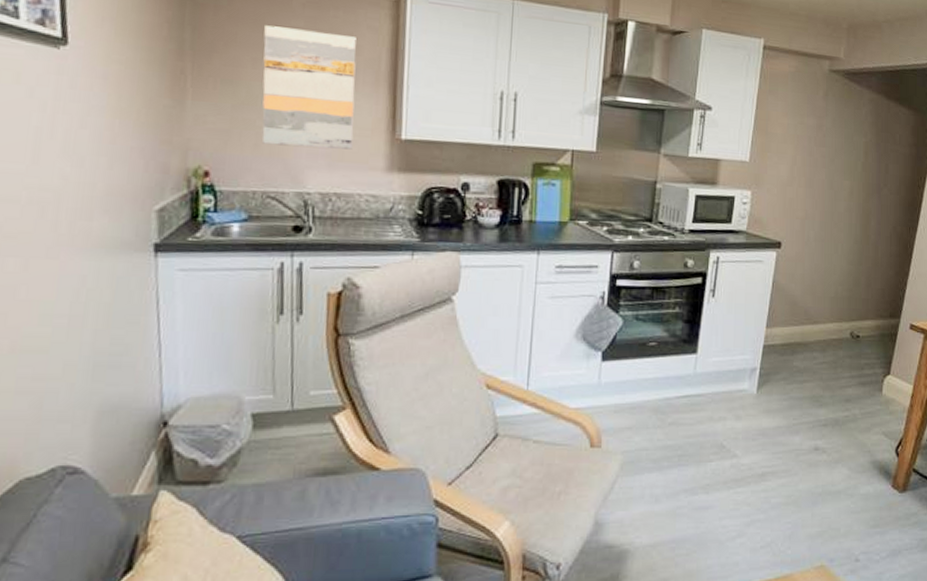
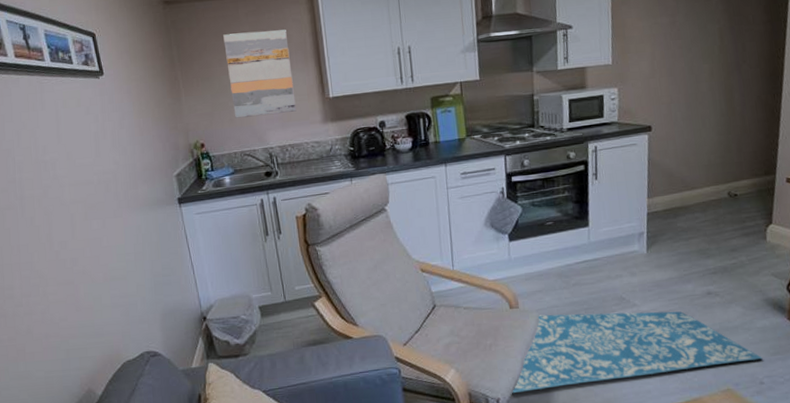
rug: none [575,458,861,559] -> present [511,311,763,394]

